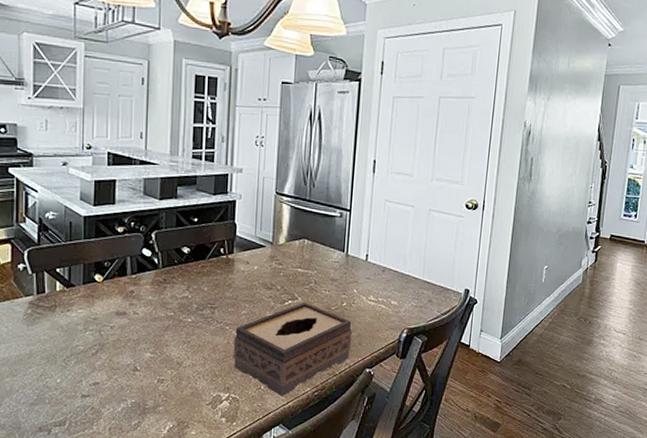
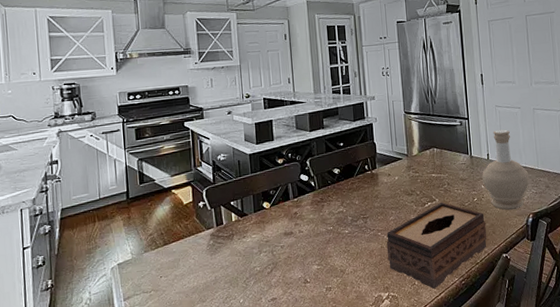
bottle: none [356,227,411,322] -> present [482,129,530,210]

